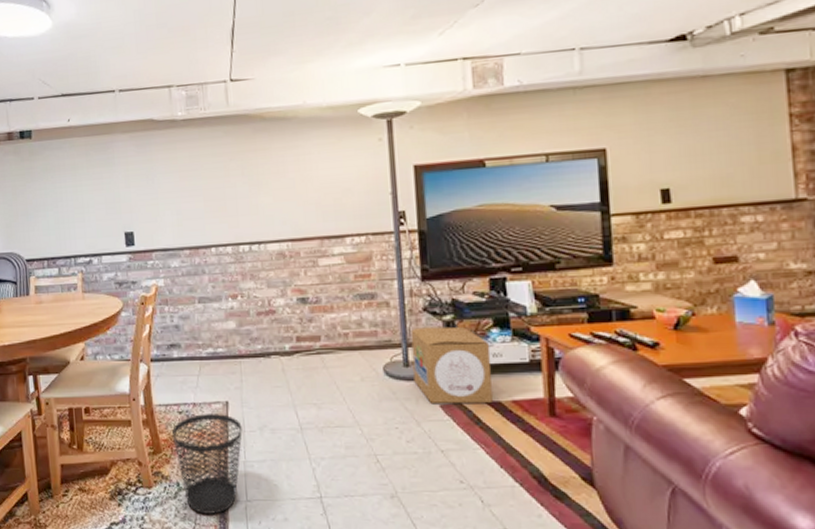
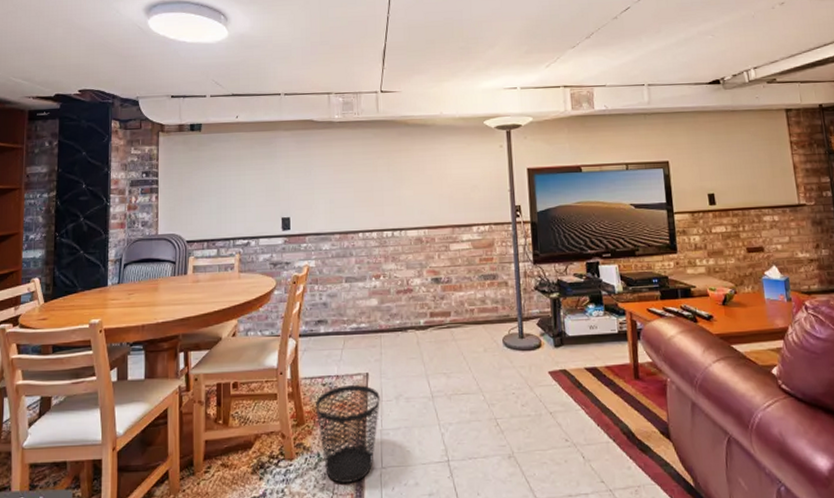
cardboard box: present [410,326,493,404] -> none [525,303,590,370]

